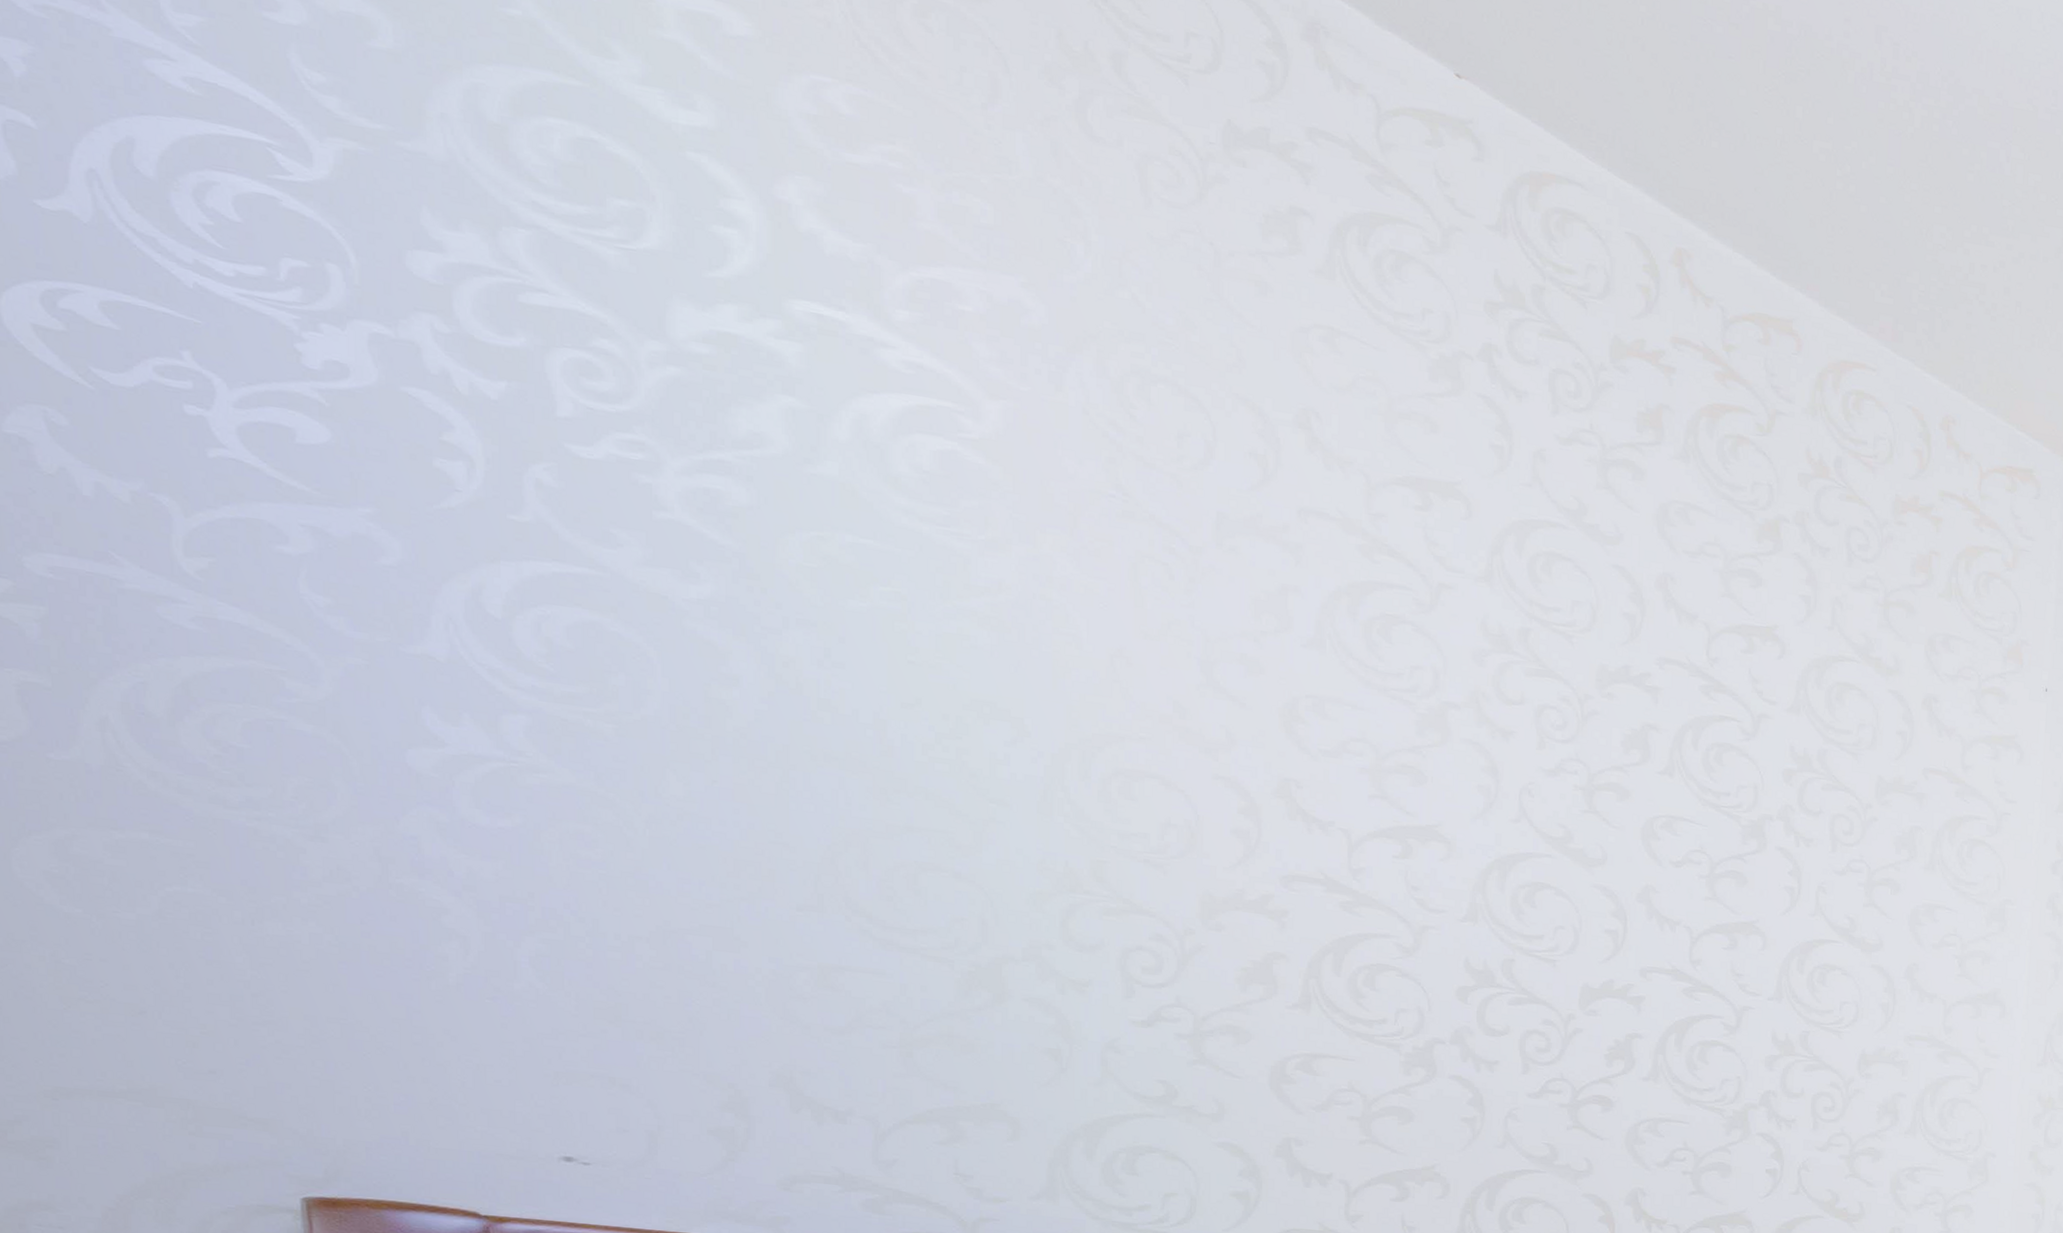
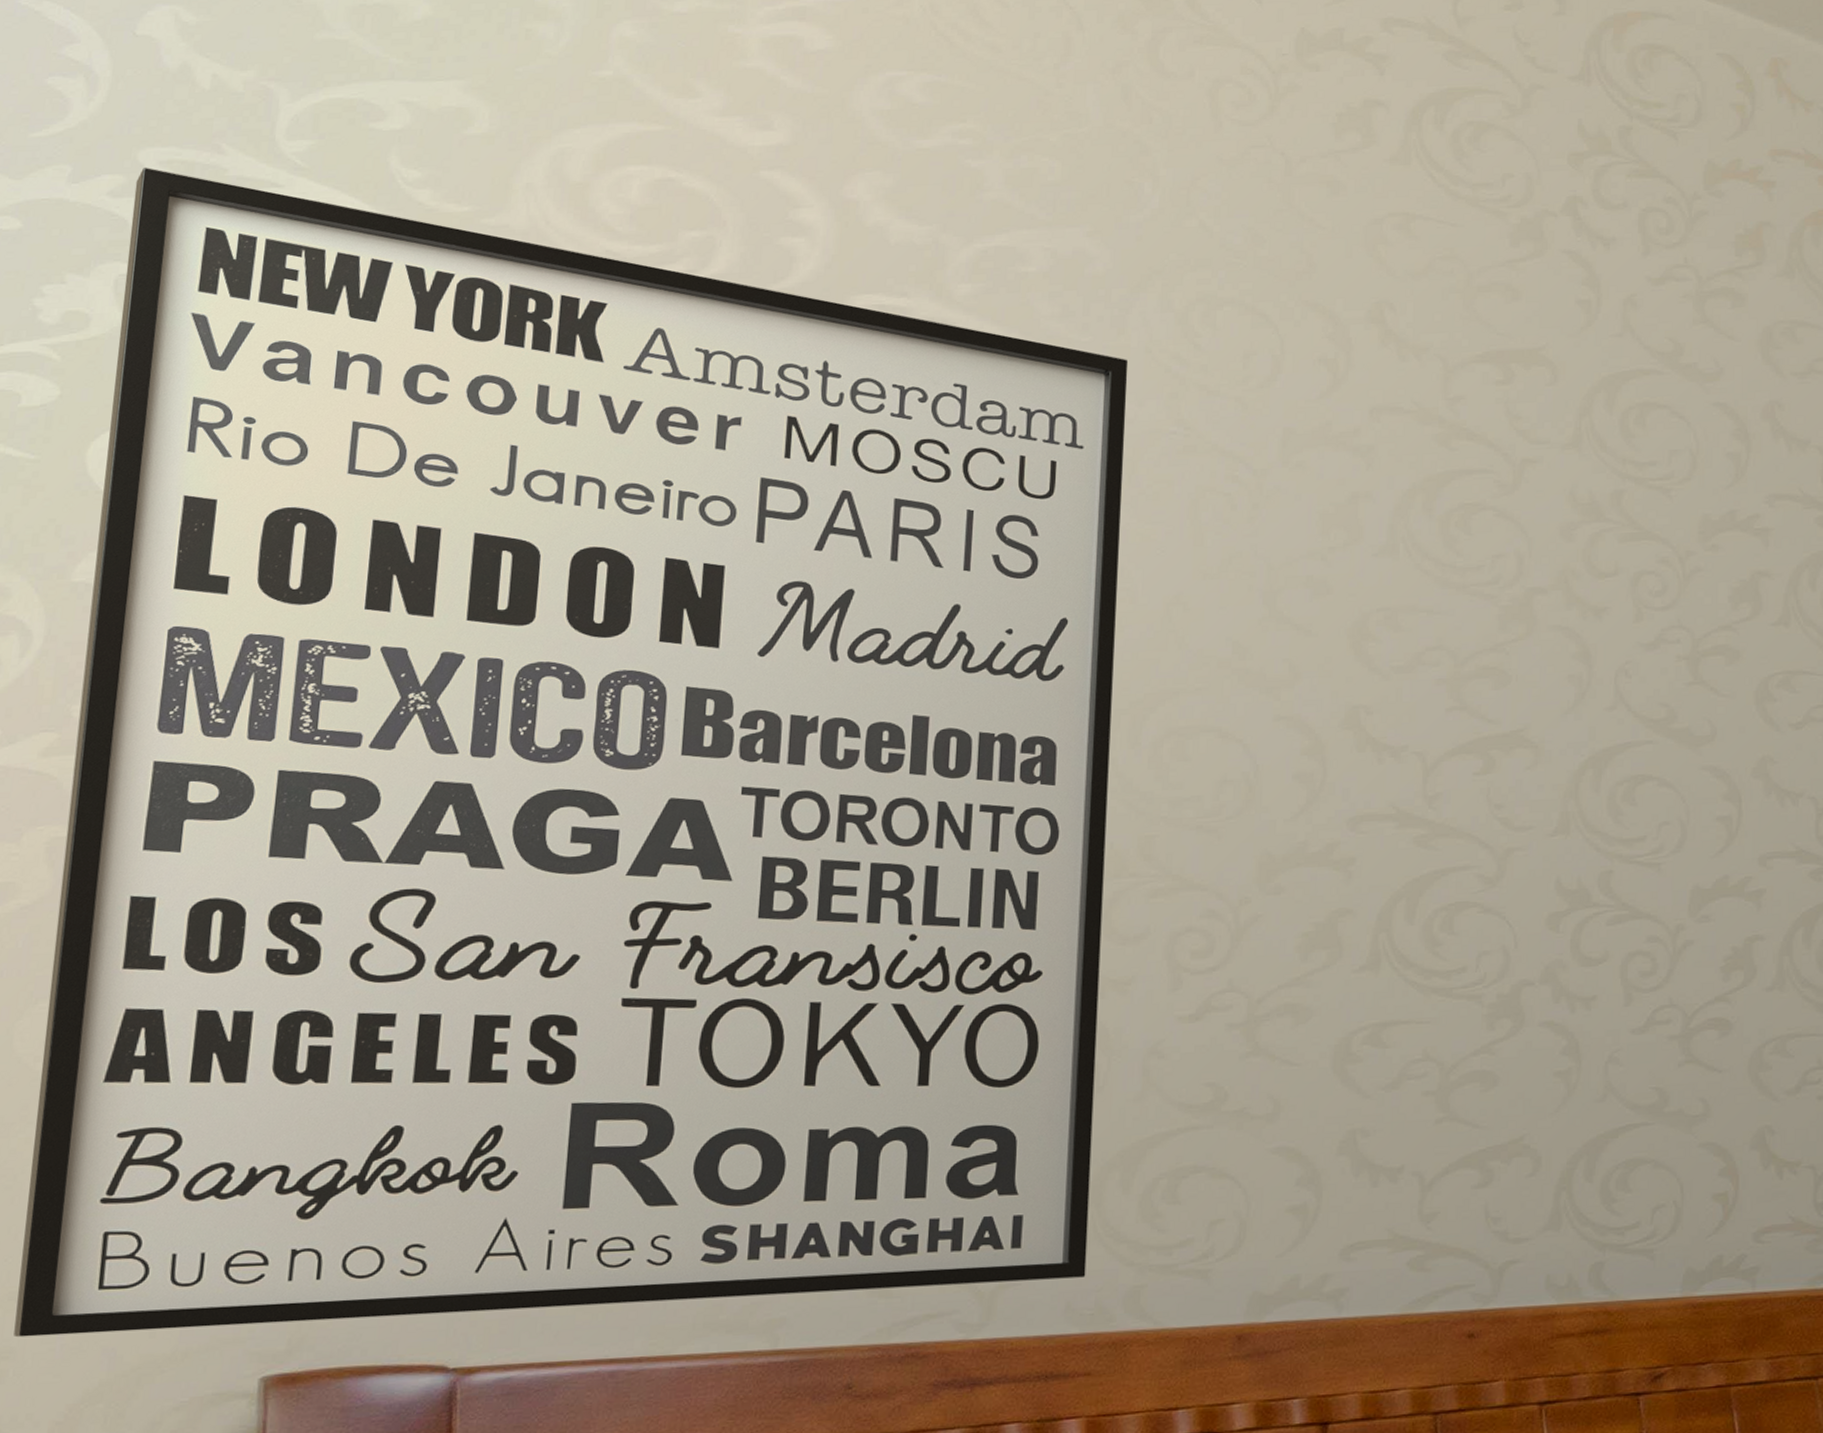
wall art: none [10,8,1067,1223] -> present [14,168,1129,1338]

